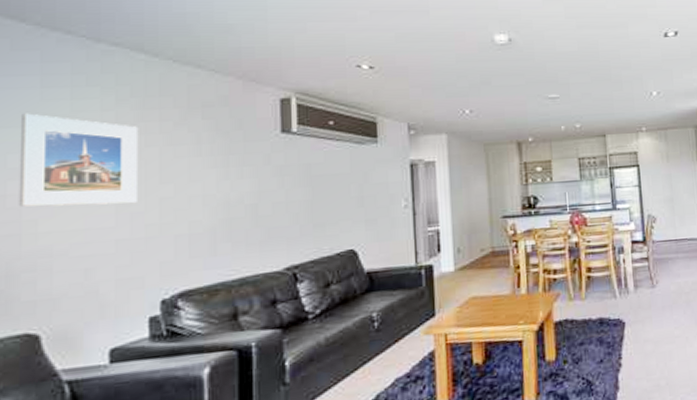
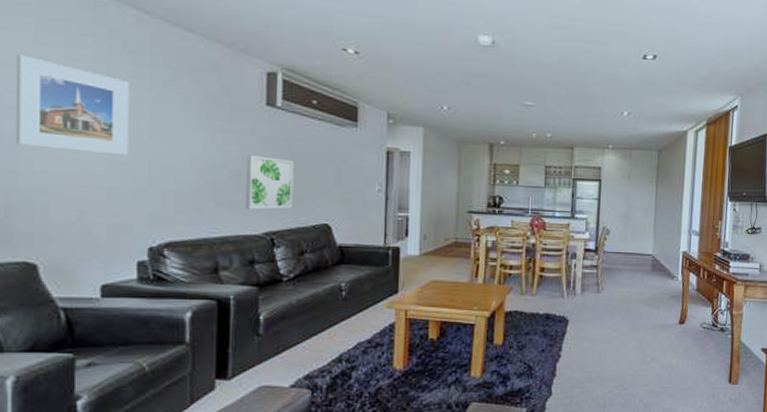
wall art: none [263,185,315,245] -> present [245,156,294,210]

